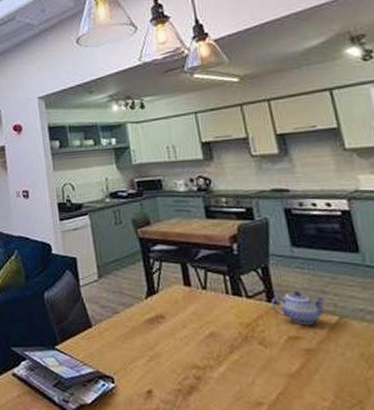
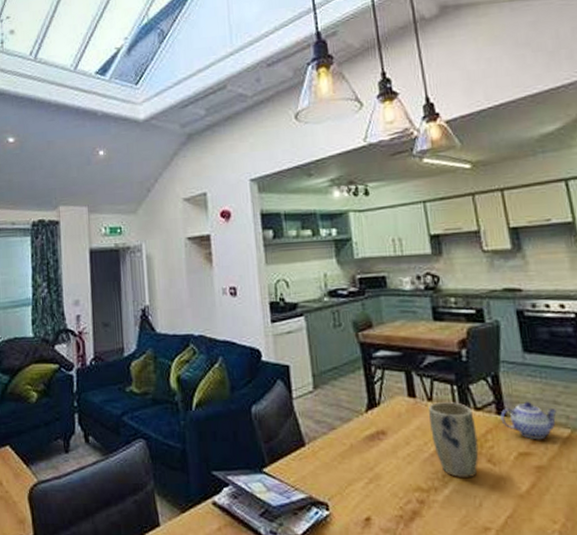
plant pot: none [203,291,251,359] -> present [429,402,479,479]

